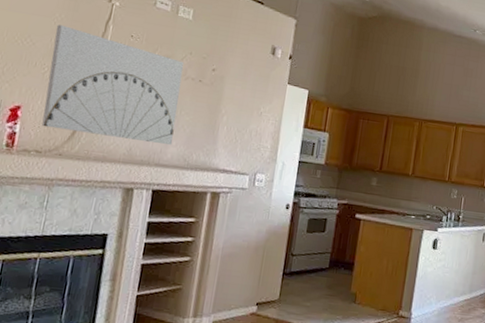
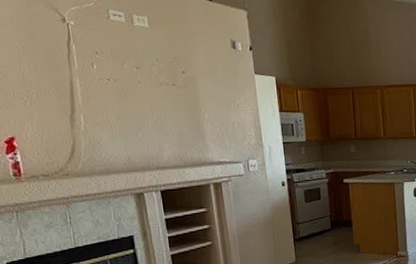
wall art: present [41,25,185,146] -> none [20,53,165,152]

